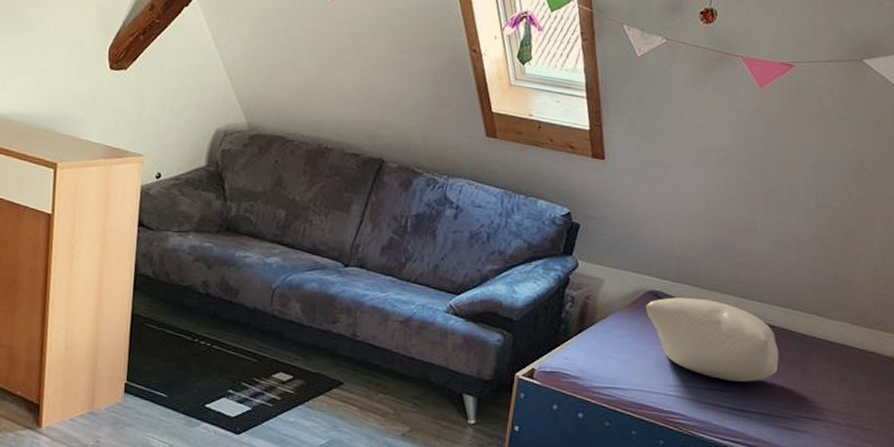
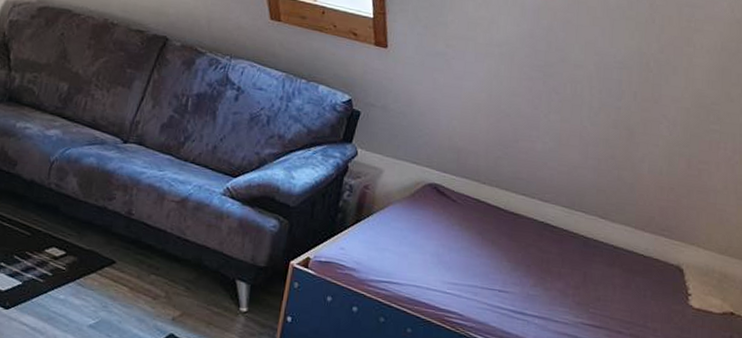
pillow: present [645,297,779,382] -> none [424,191,561,284]

